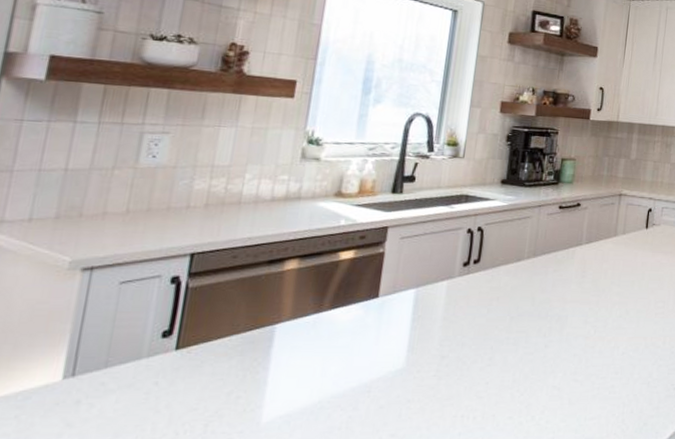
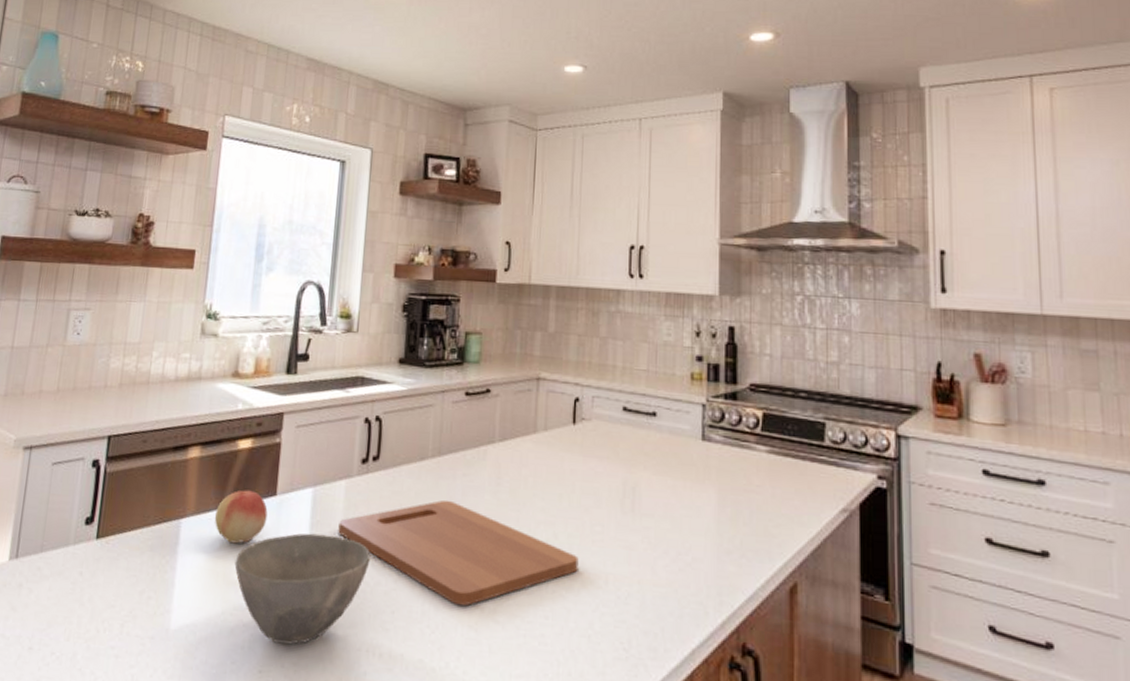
fruit: none [312,295,369,342] -> present [214,490,268,544]
bowl: none [333,327,469,421] -> present [234,533,371,645]
cutting board: none [438,291,644,372] -> present [338,500,579,606]

